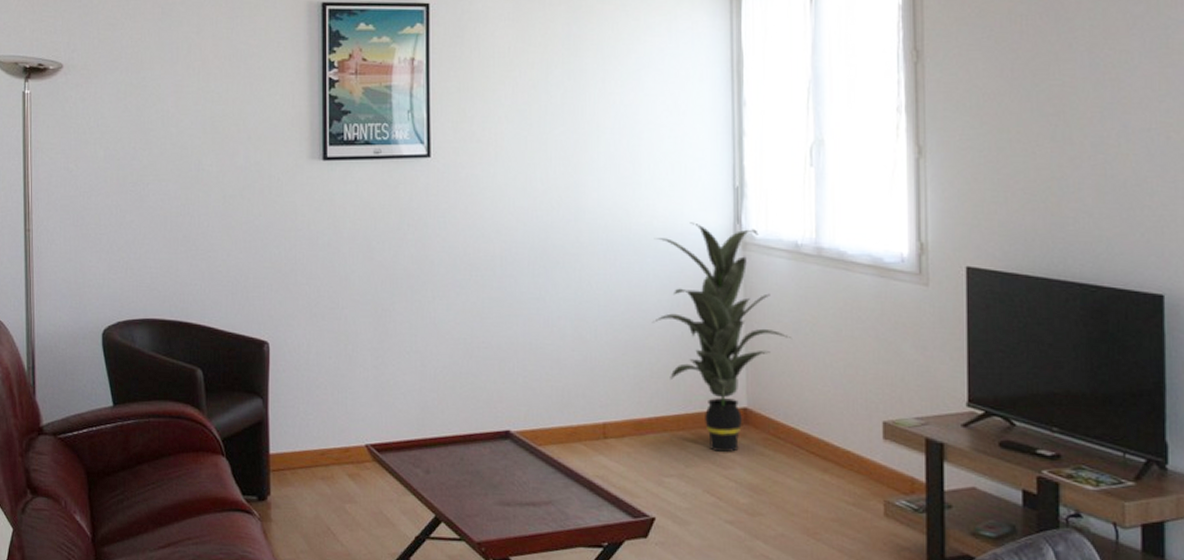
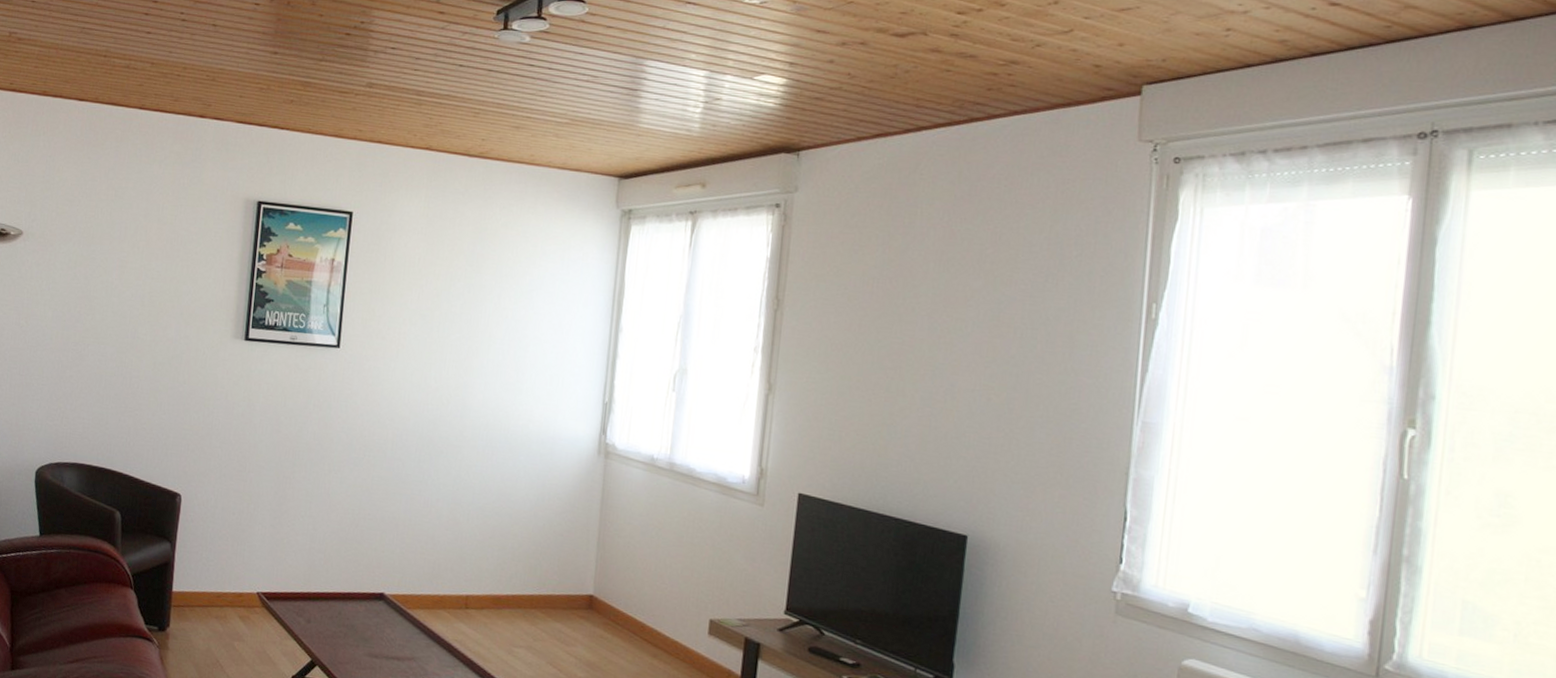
indoor plant: present [653,222,792,453] -> none [519,429,639,632]

